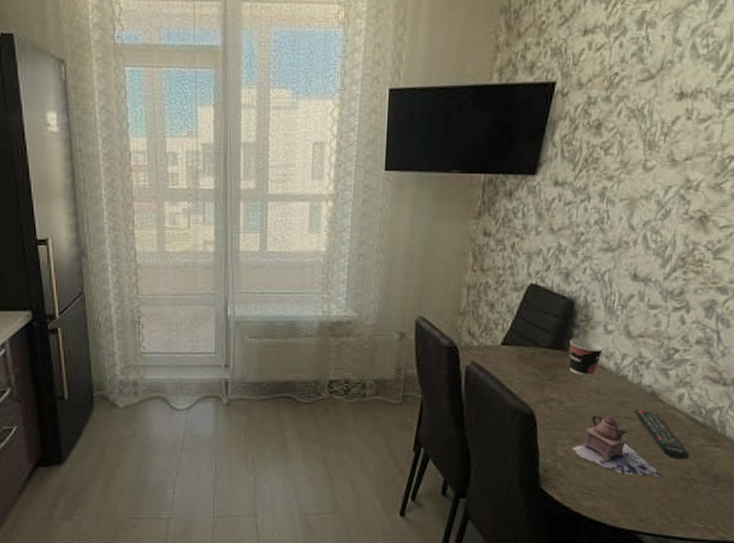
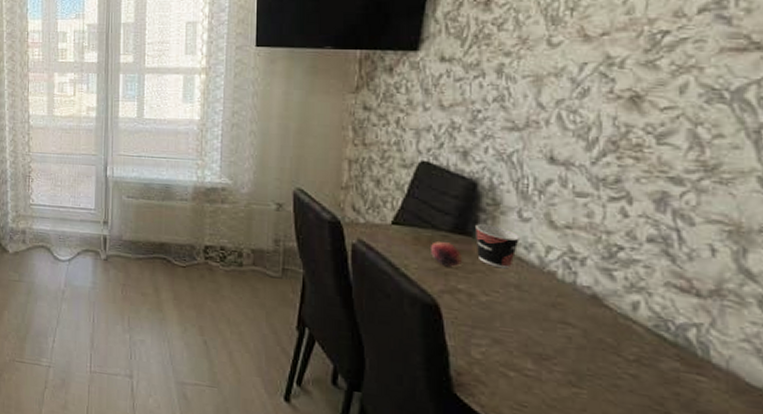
fruit: none [532,358,558,379] -> present [431,242,463,267]
teapot: present [572,414,662,476] -> none [490,313,621,402]
remote control: present [632,410,690,460] -> none [568,314,660,386]

